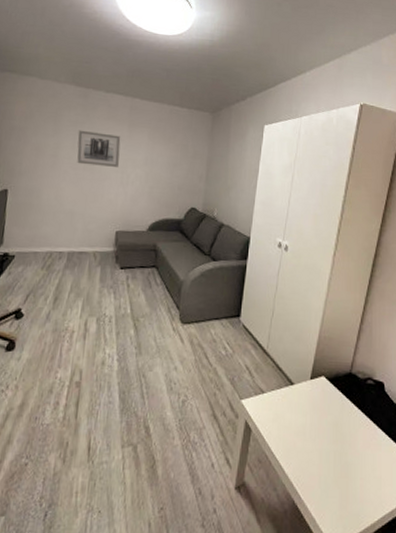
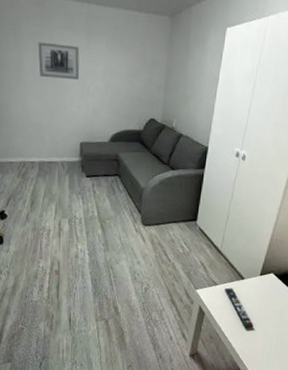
remote control: none [273,395,308,446] -> present [224,287,254,328]

